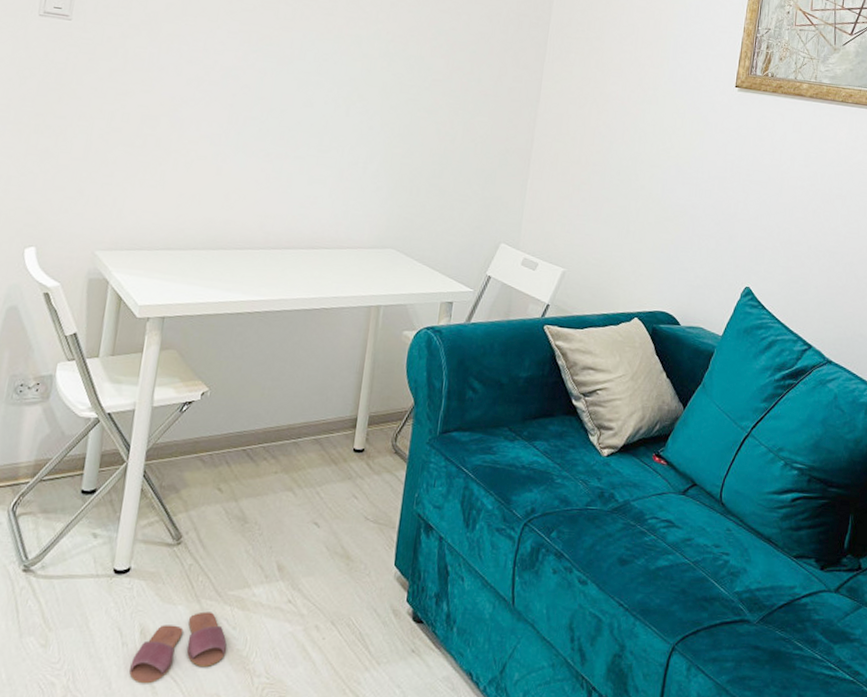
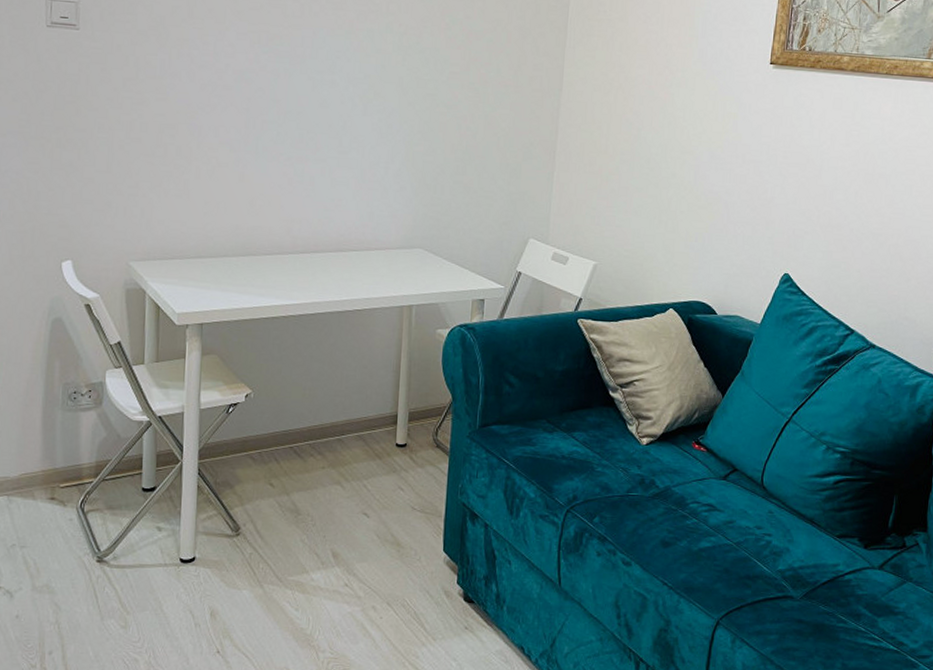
slippers: present [129,611,227,684] -> none [204,595,291,659]

